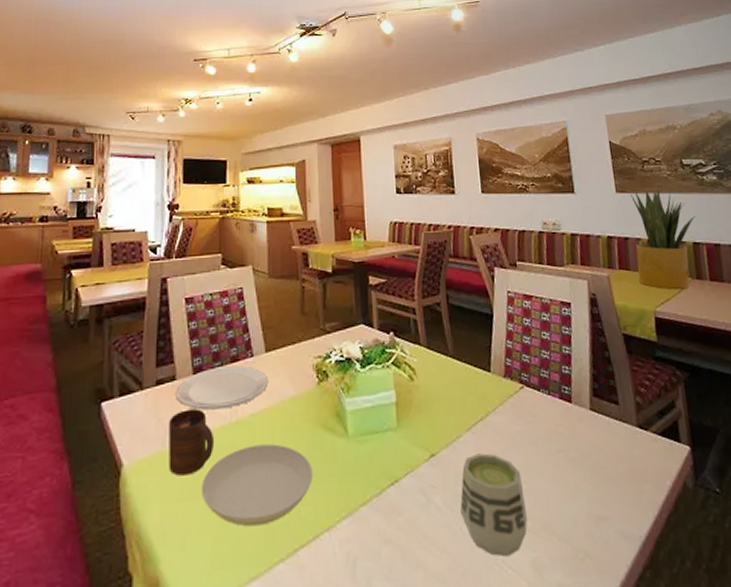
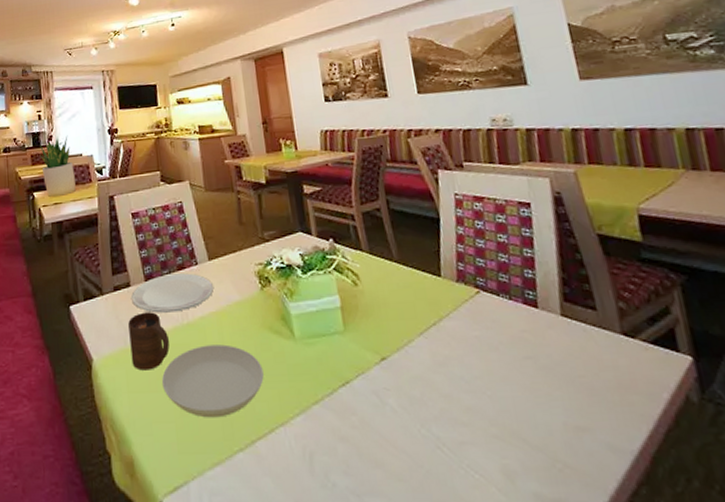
planter: none [83,207,124,277] -> present [39,135,76,198]
cup: present [460,453,528,557] -> none [416,358,494,462]
planter: present [629,187,695,290] -> none [597,69,687,184]

